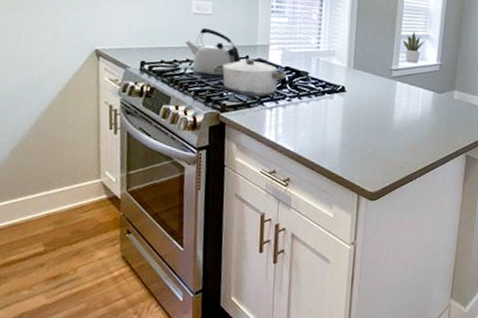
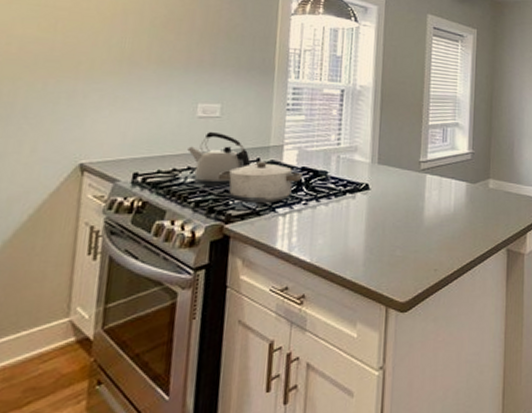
potted plant: present [402,31,426,64] -> none [430,120,455,154]

